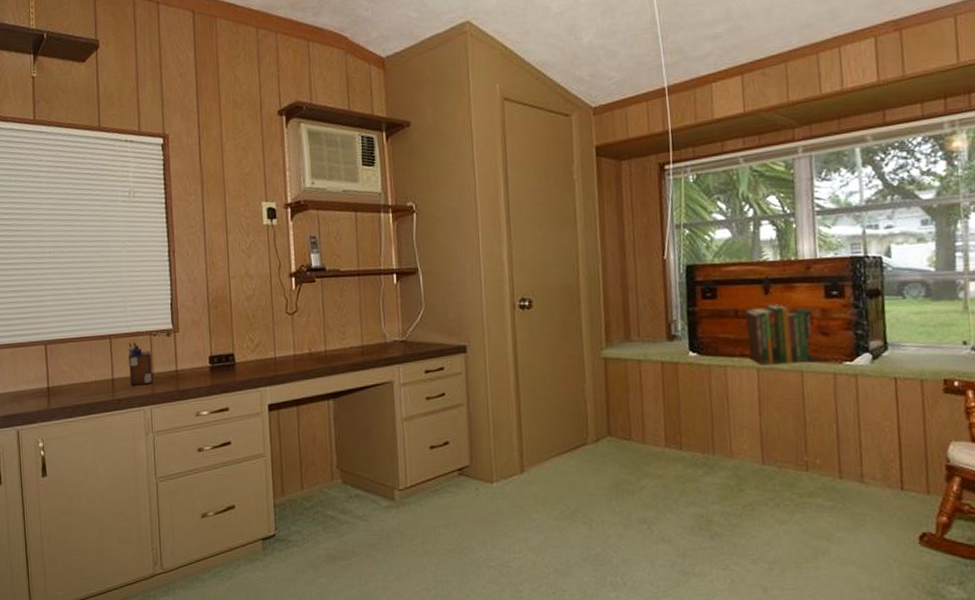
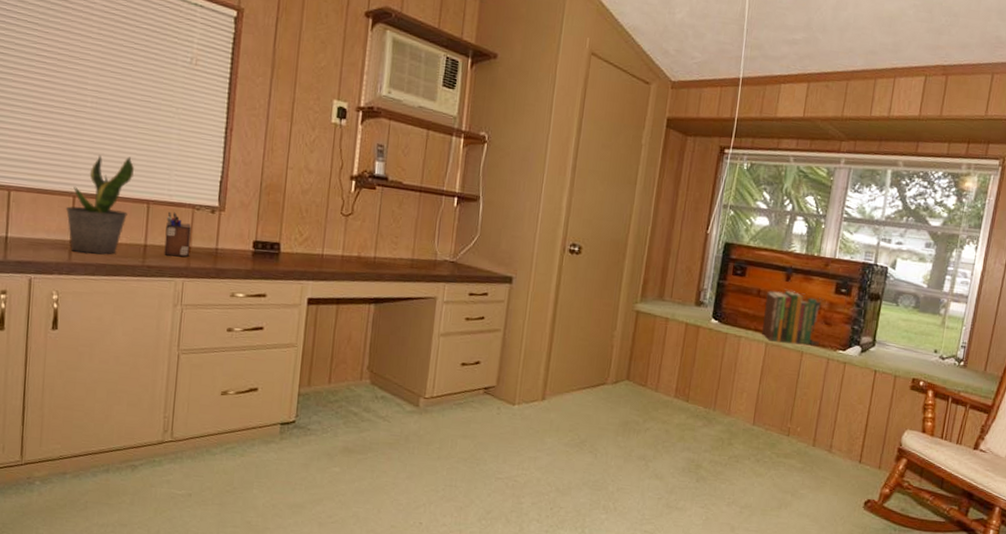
potted plant: none [39,297,94,397] -> present [65,154,134,254]

